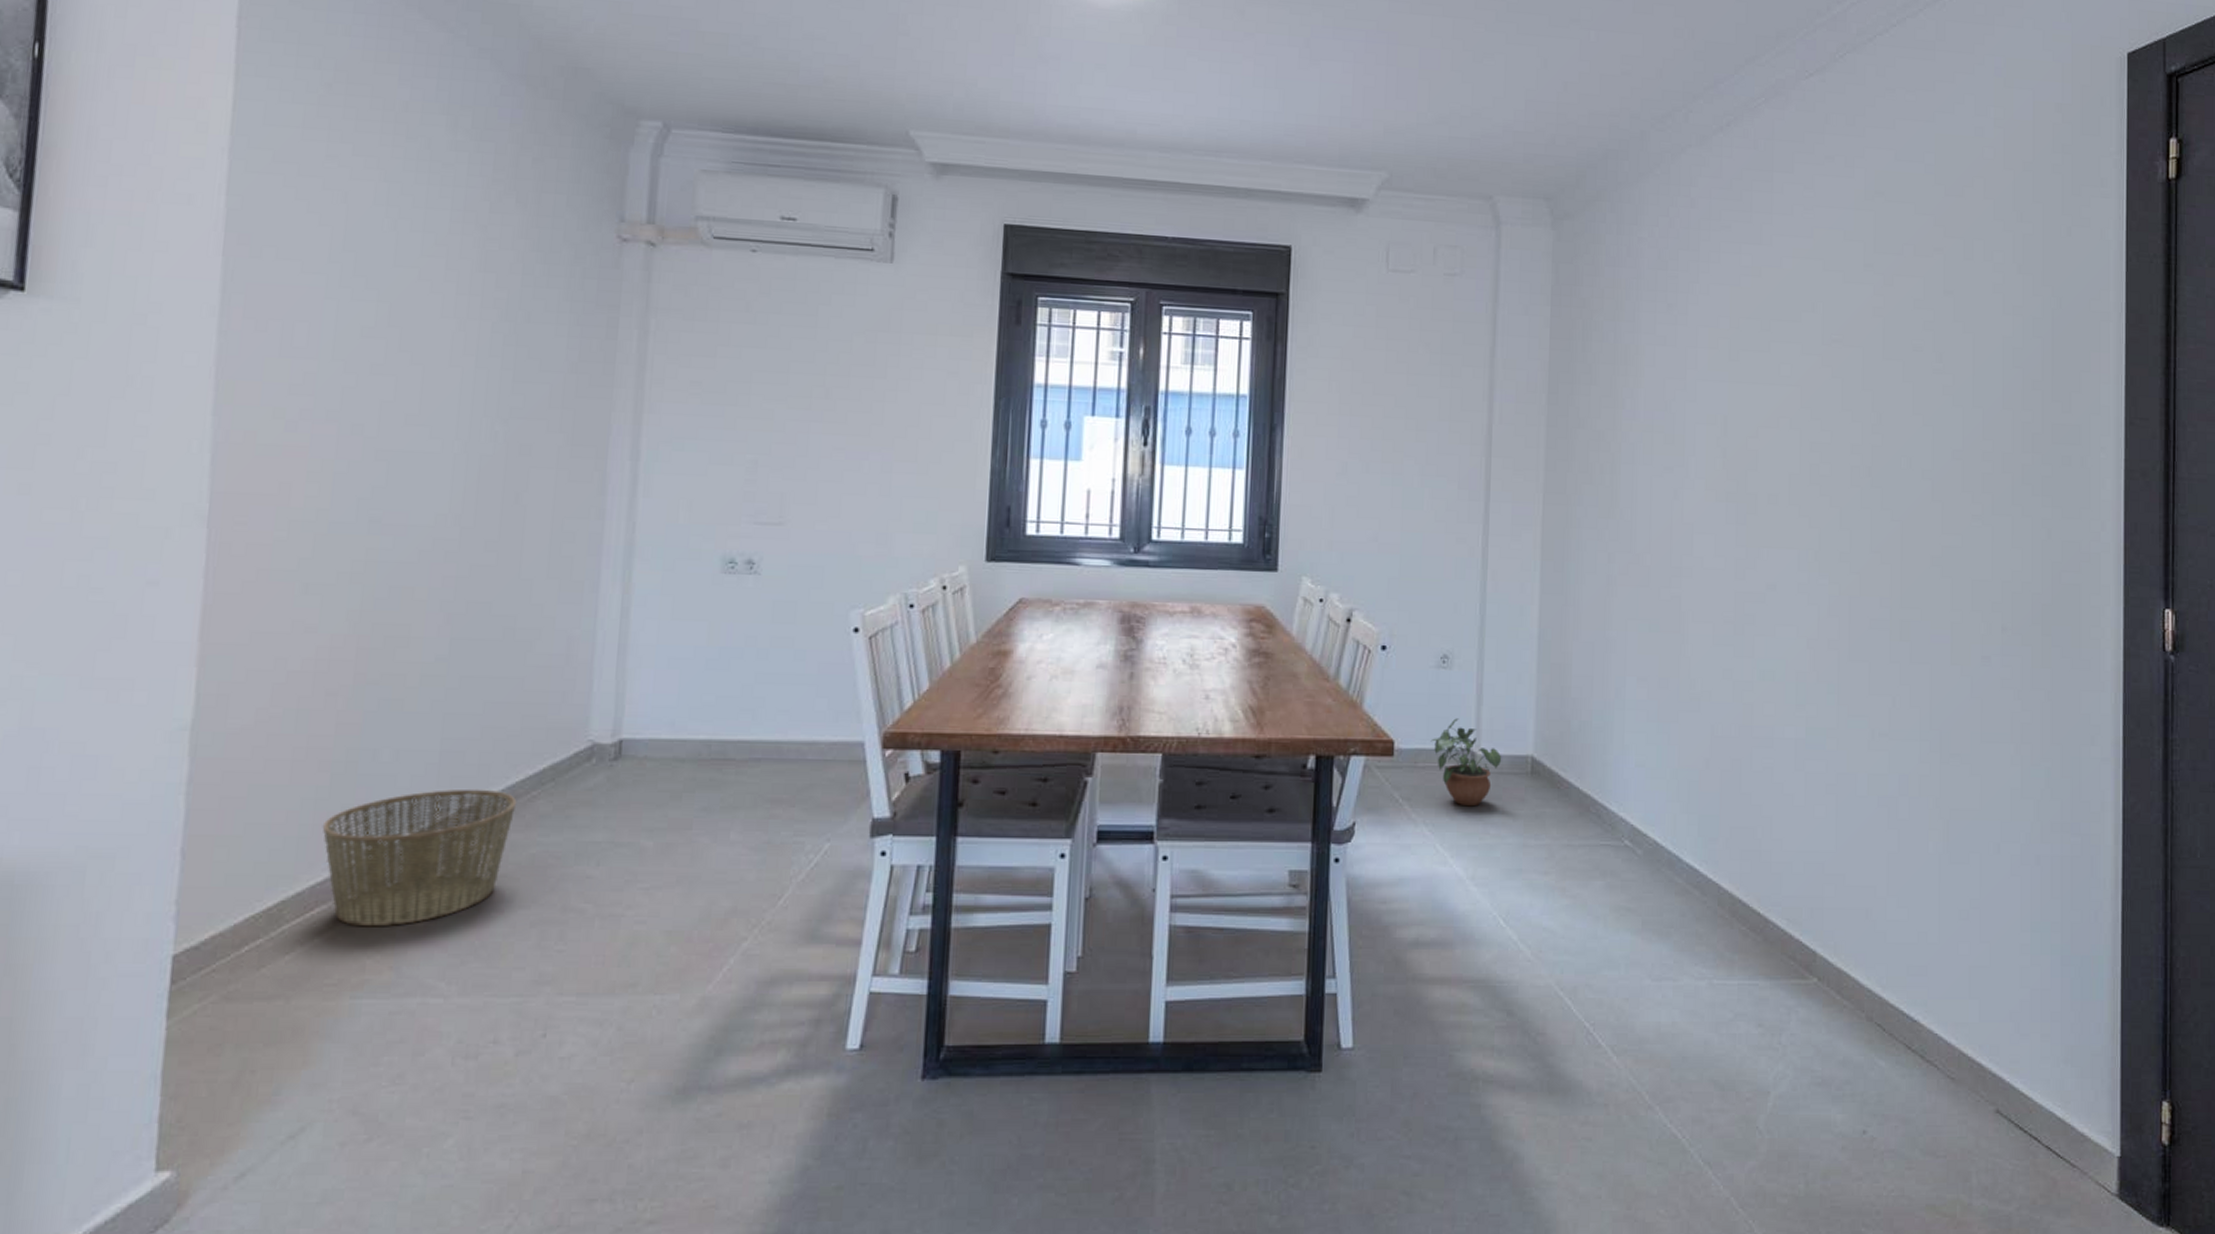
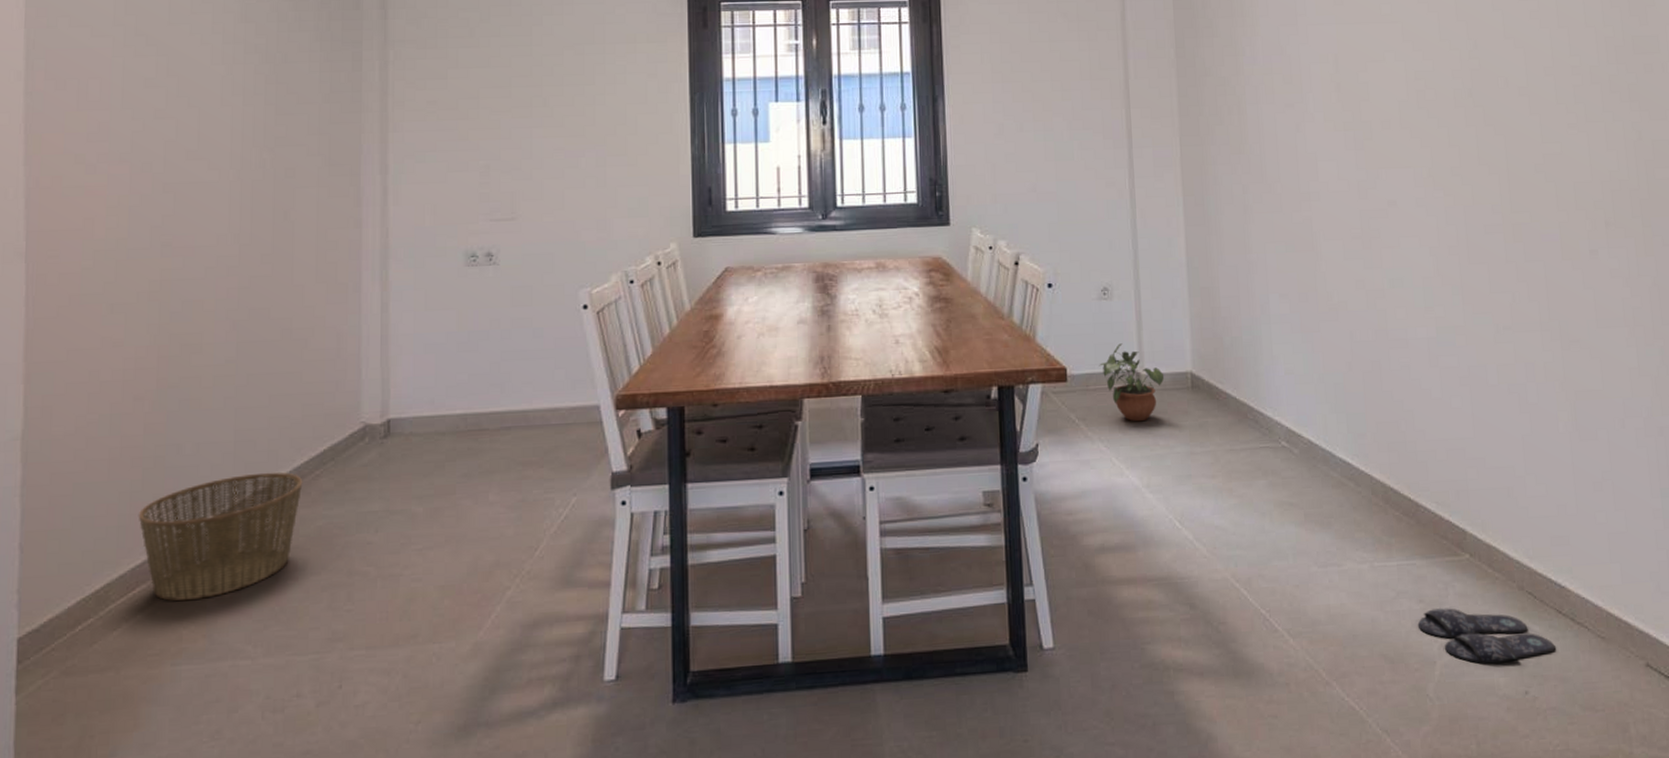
slippers: none [1754,1035,1900,1098] -> present [1417,608,1555,664]

